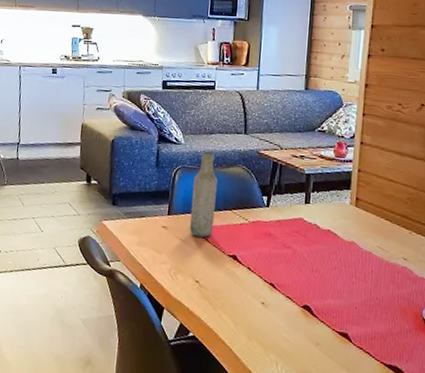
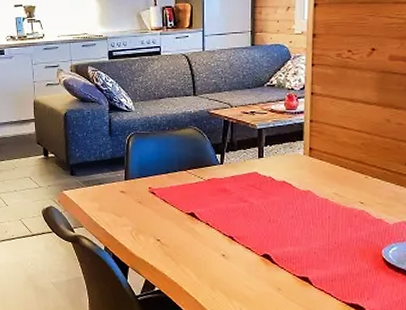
bottle: present [189,151,218,238] -> none [146,116,170,199]

